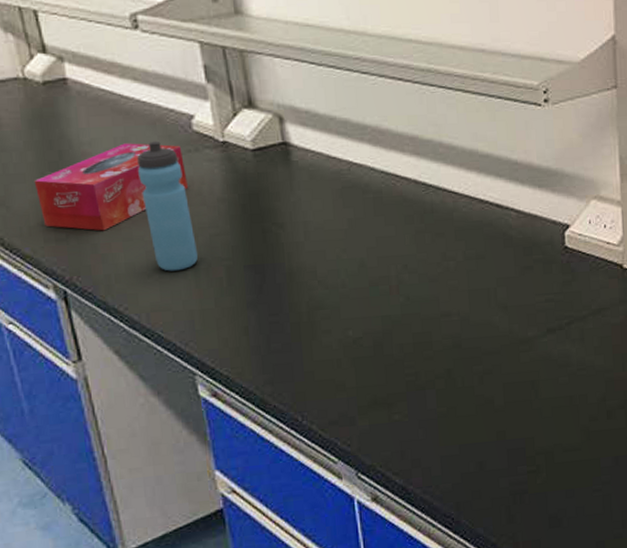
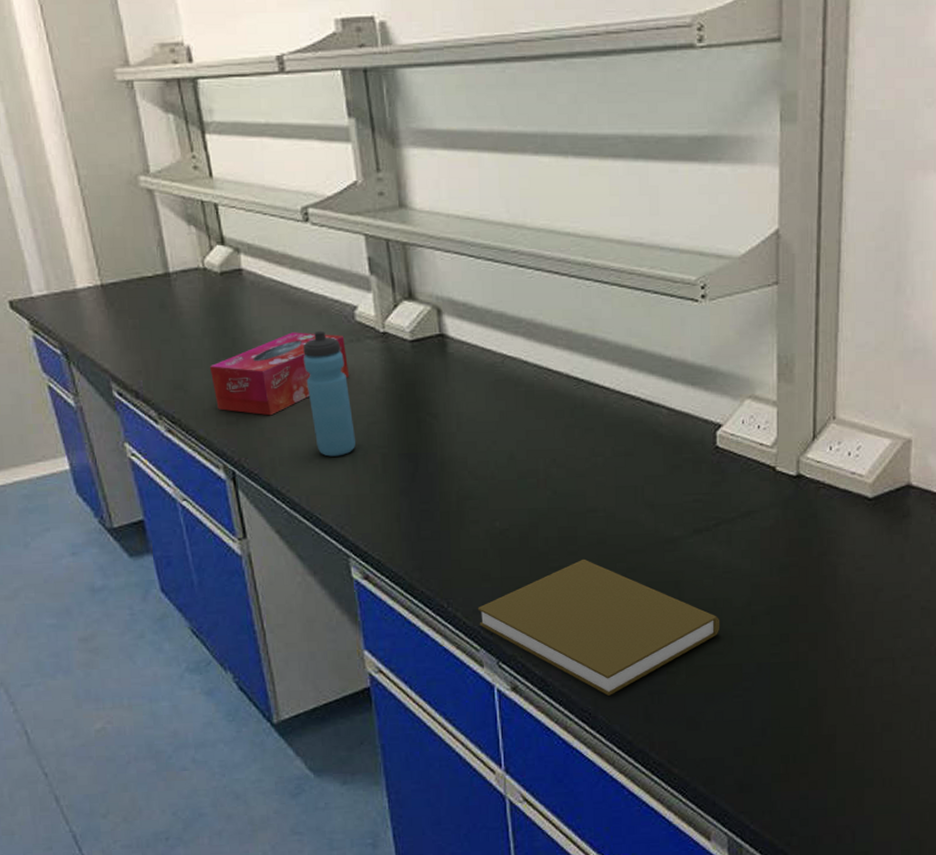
book: none [333,363,577,499] -> present [477,558,719,696]

